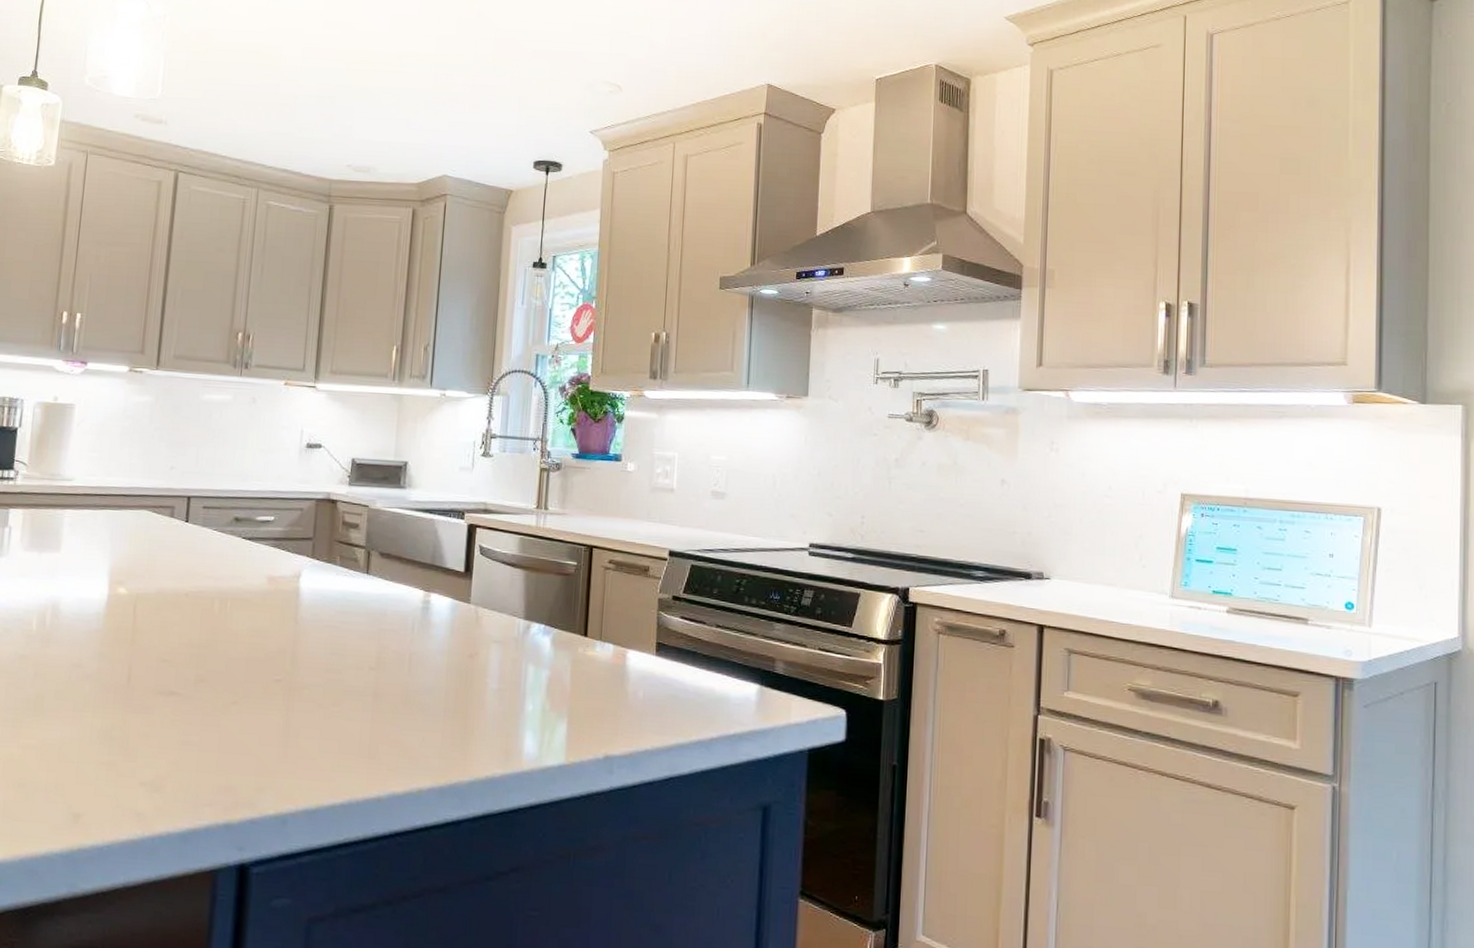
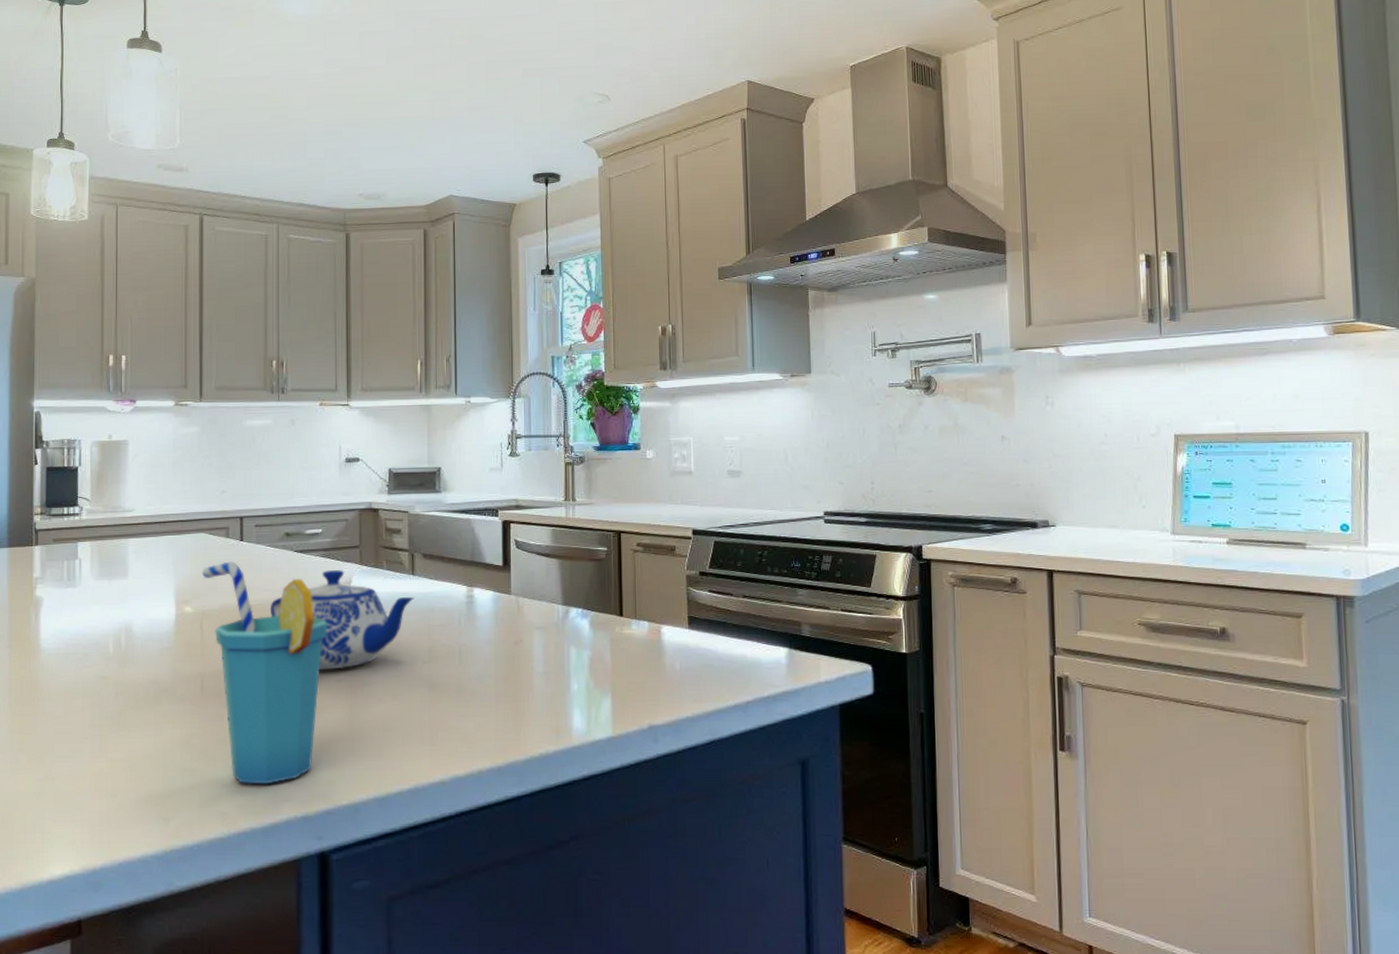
cup: none [140,543,271,786] -> present [201,561,328,785]
teapot: none [210,561,367,669] -> present [270,570,415,671]

